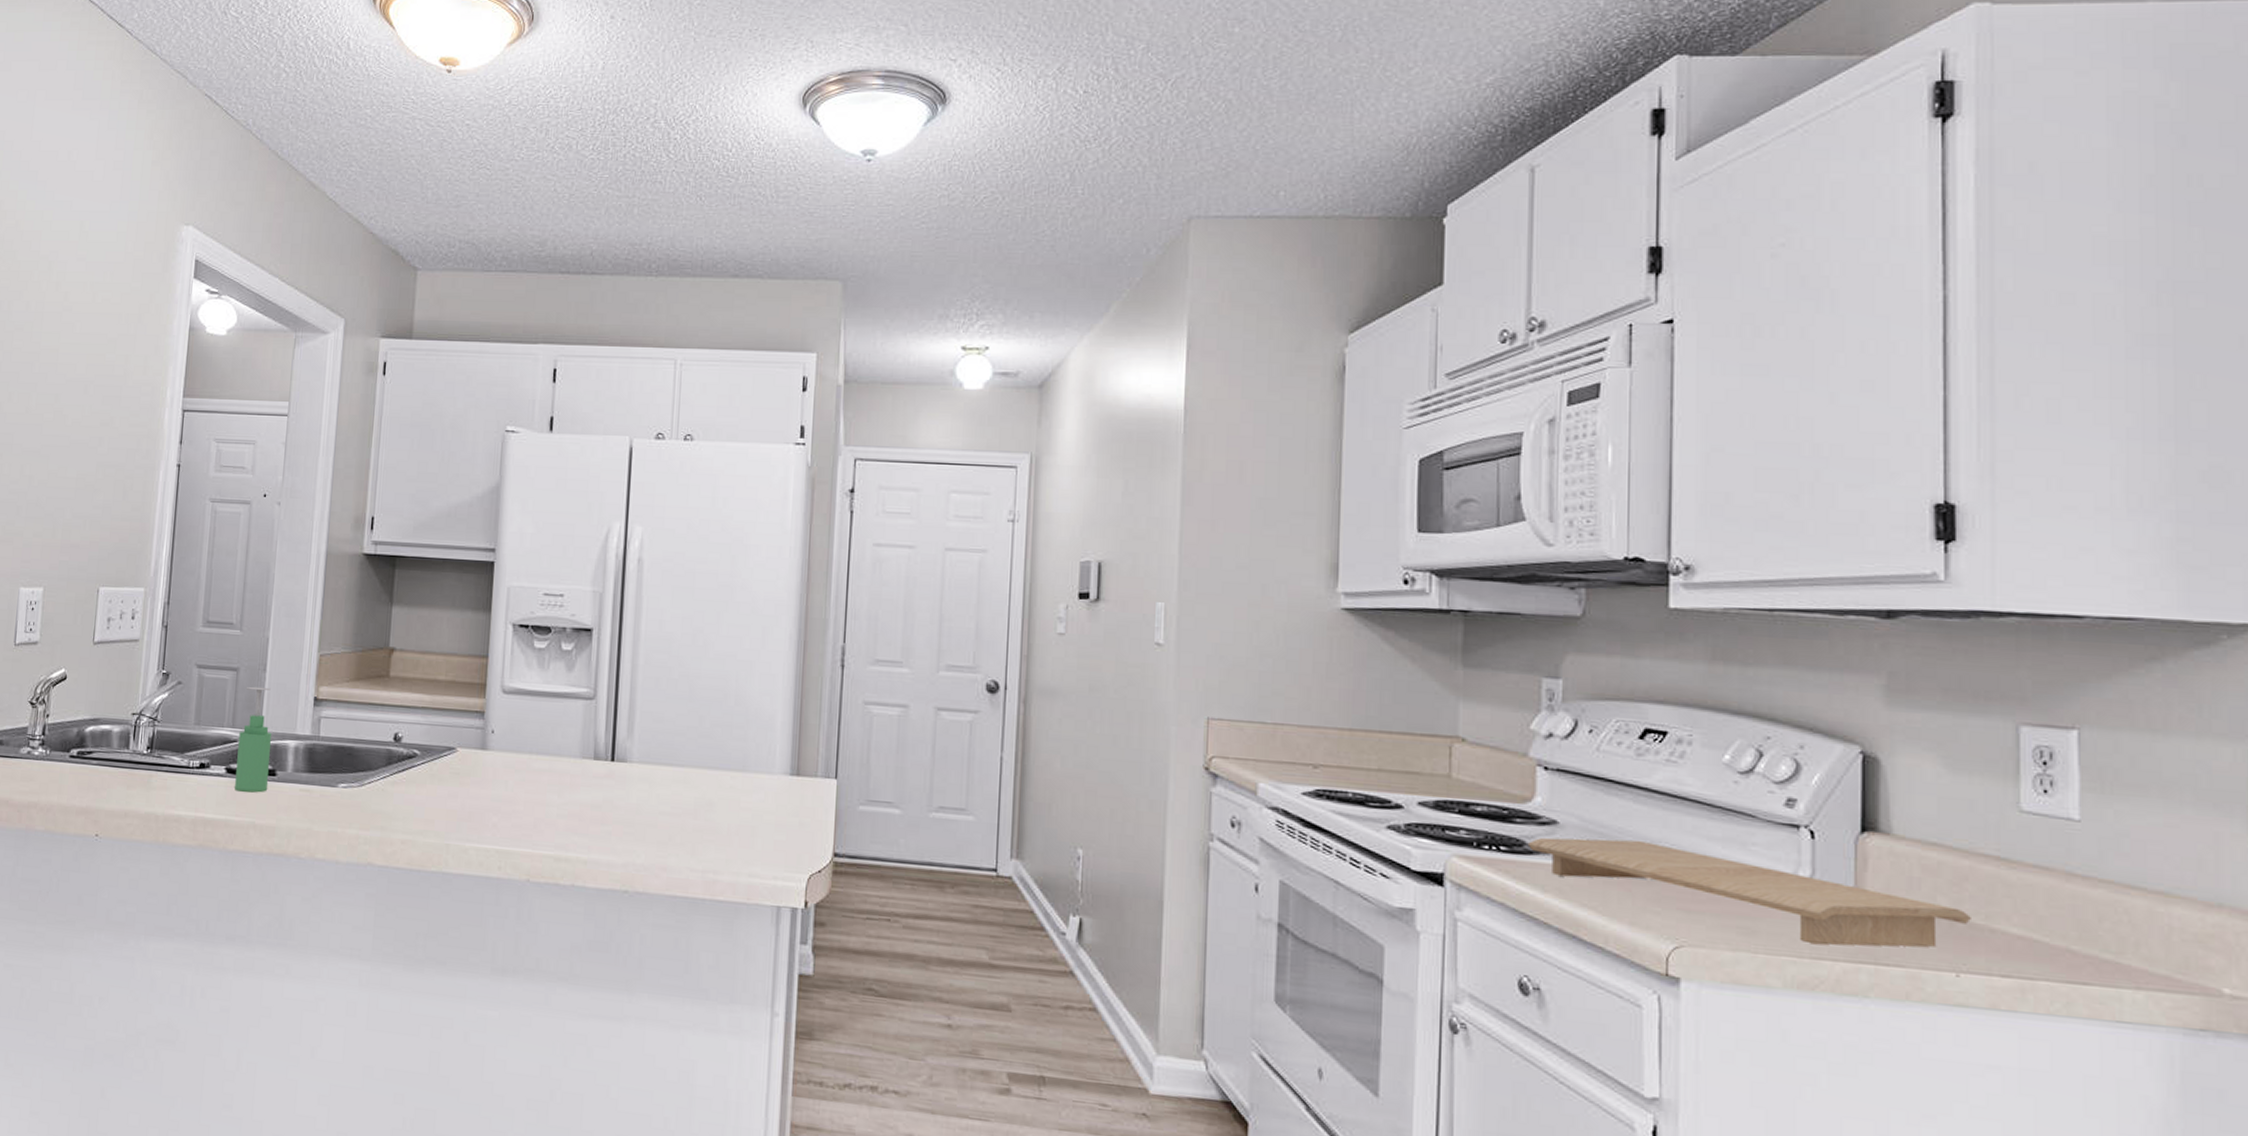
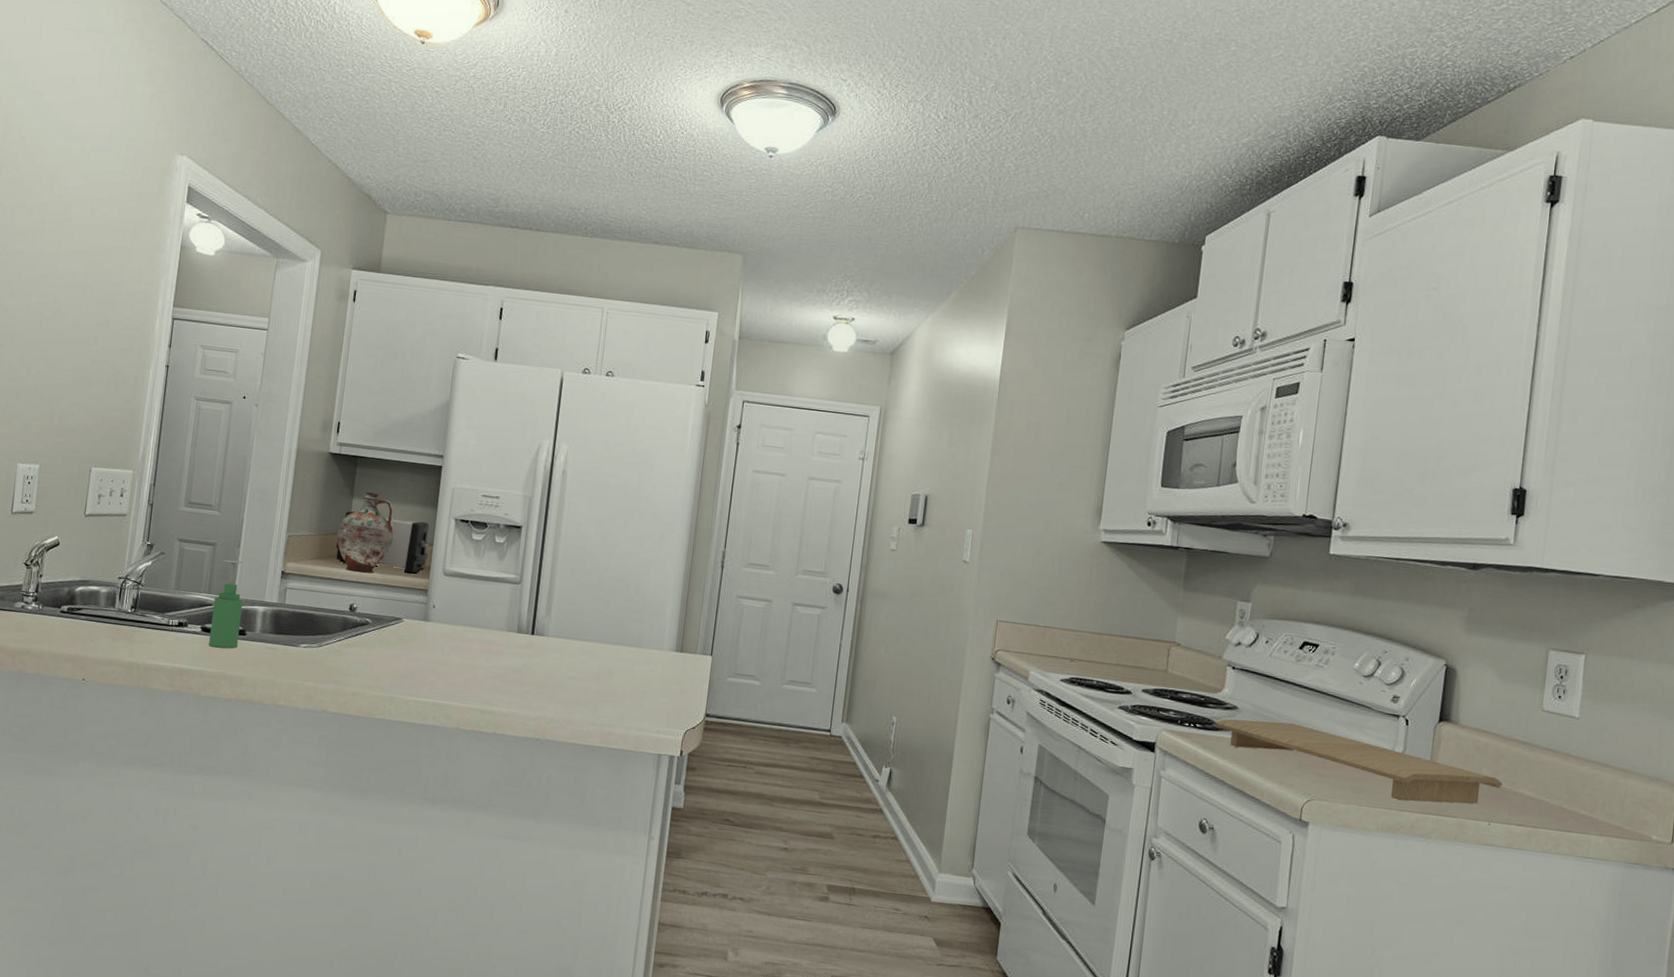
ceramic jug: none [375,598,442,696] -> present [336,492,394,574]
toaster: none [375,621,484,694] -> present [336,511,430,575]

